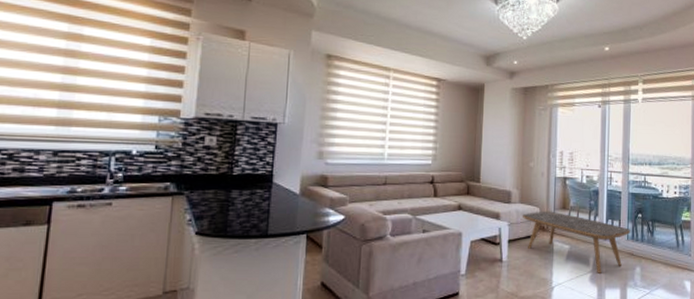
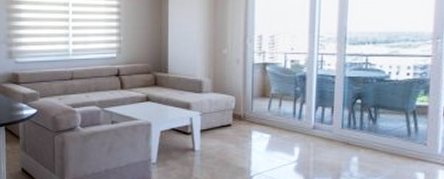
coffee table: present [522,211,631,273] -> none [215,99,347,163]

